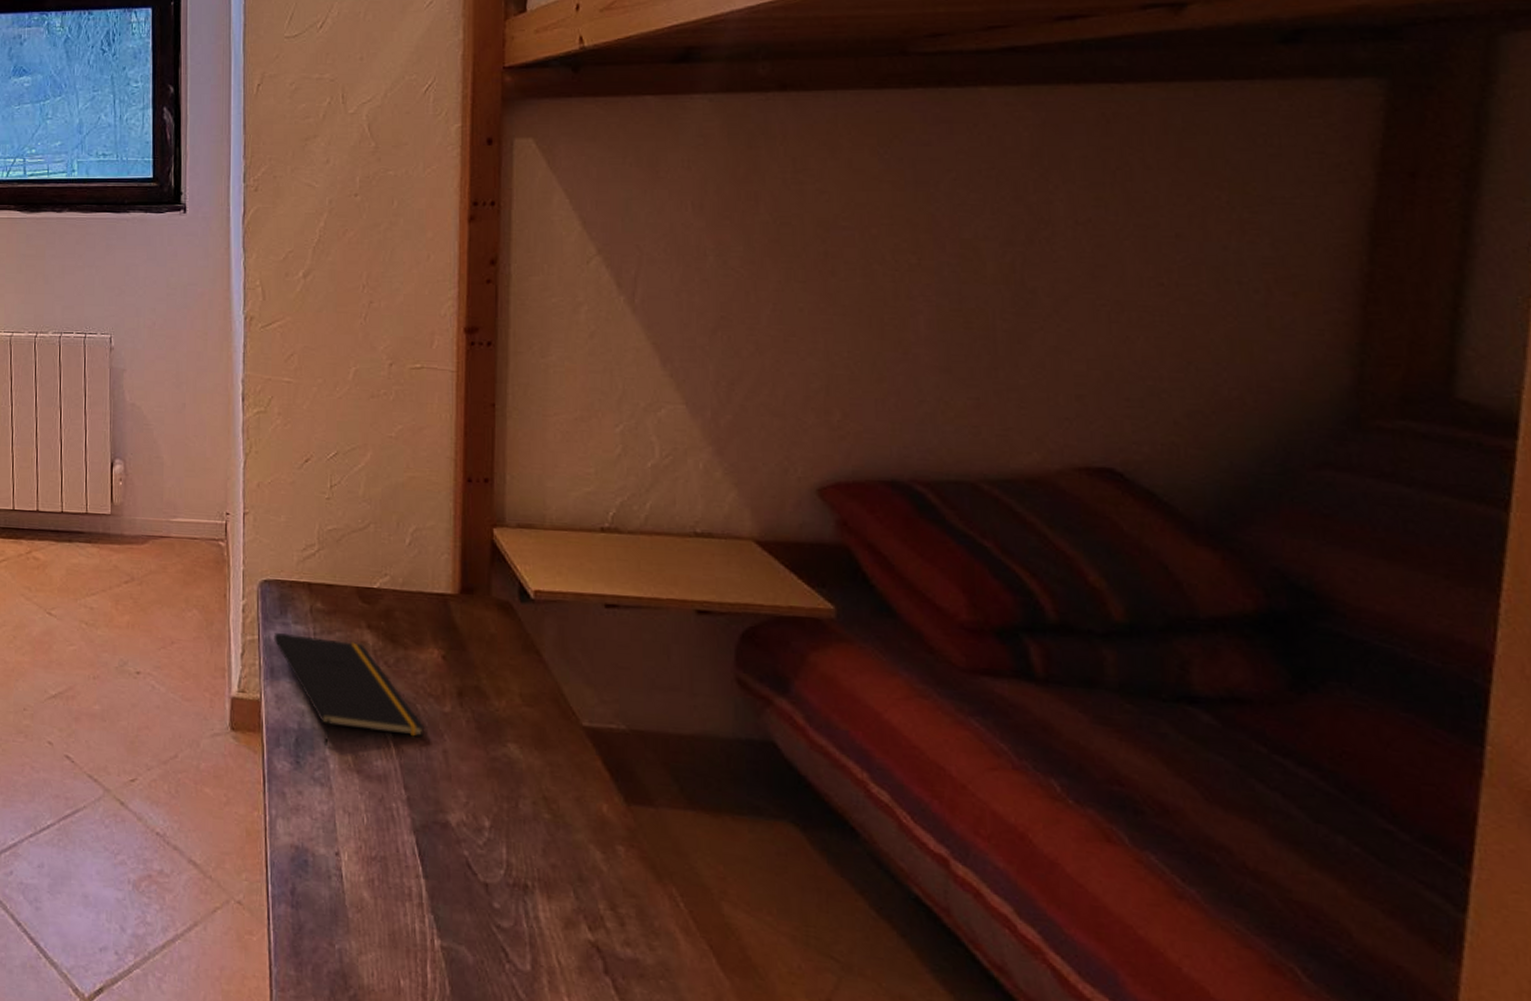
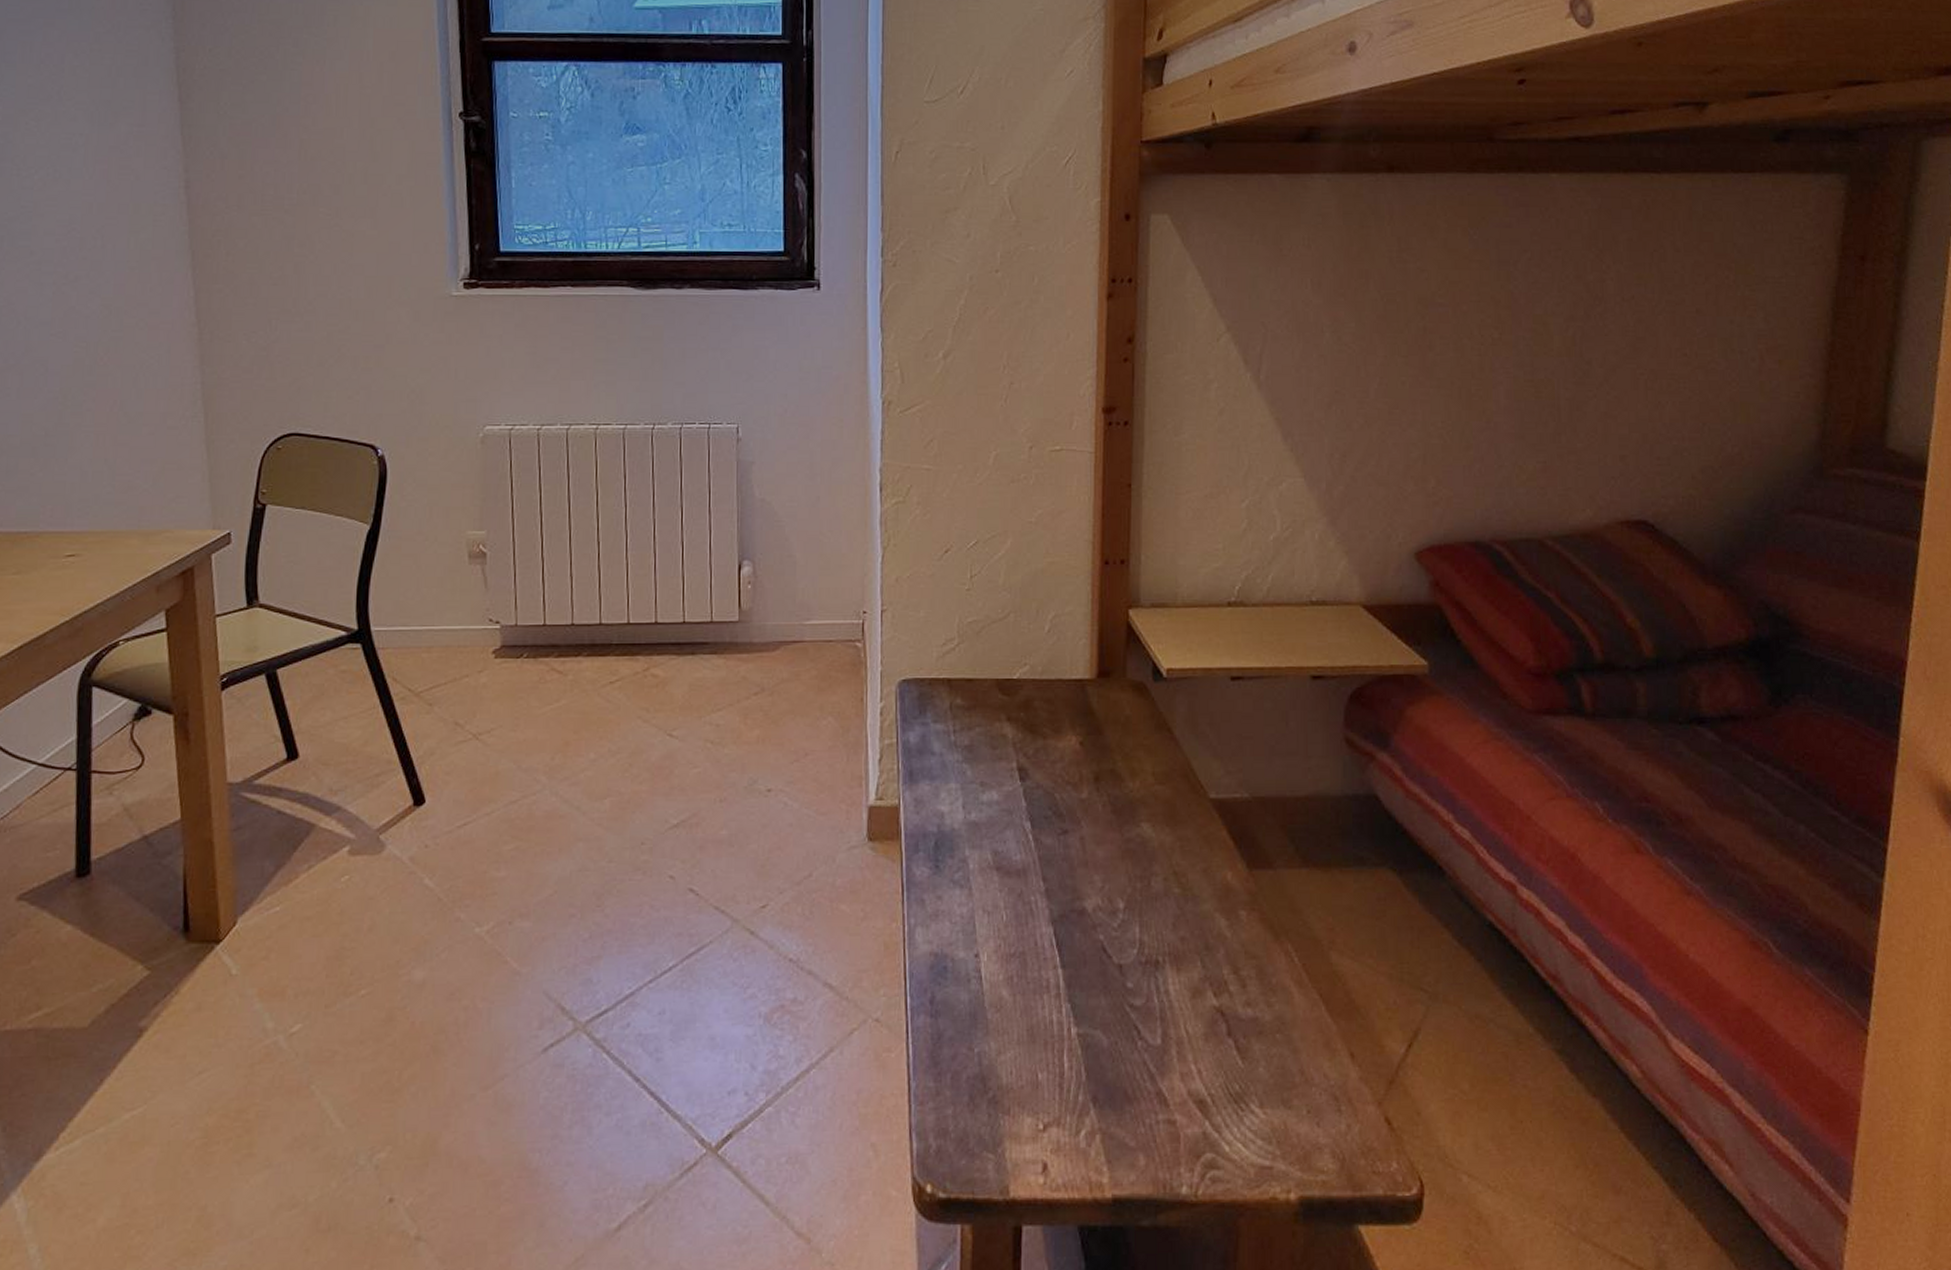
notepad: present [273,632,425,746] -> none [912,733,1063,846]

